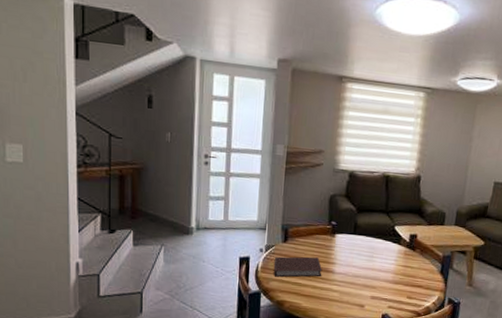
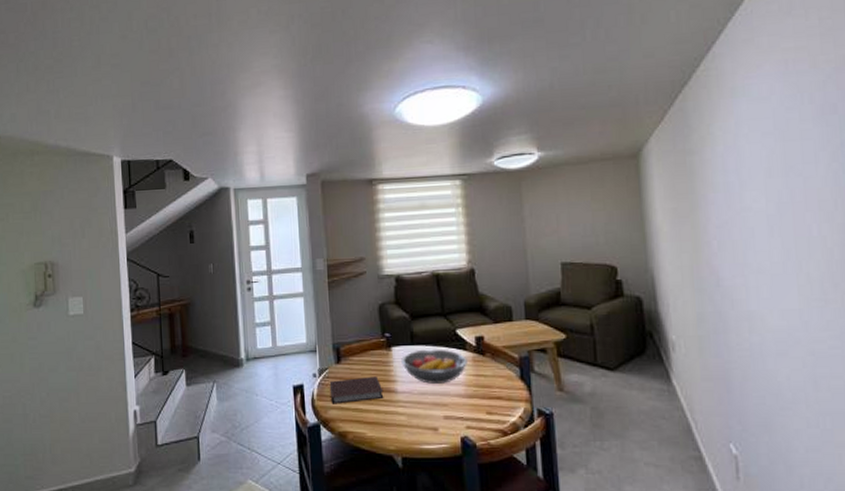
fruit bowl: none [342,239,400,270] -> present [401,349,467,384]

